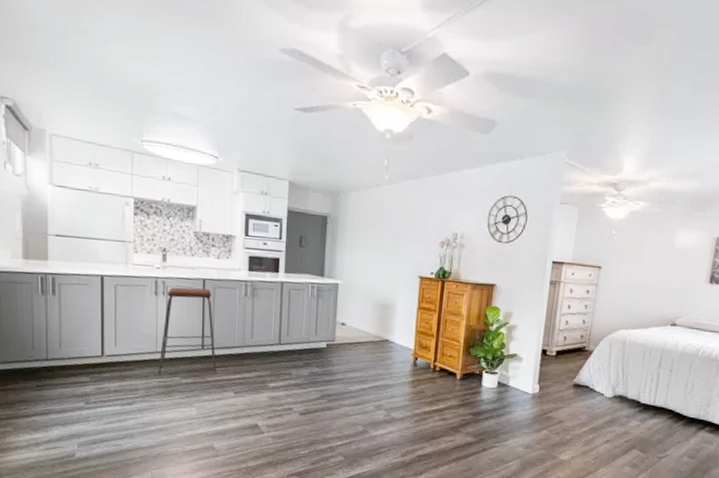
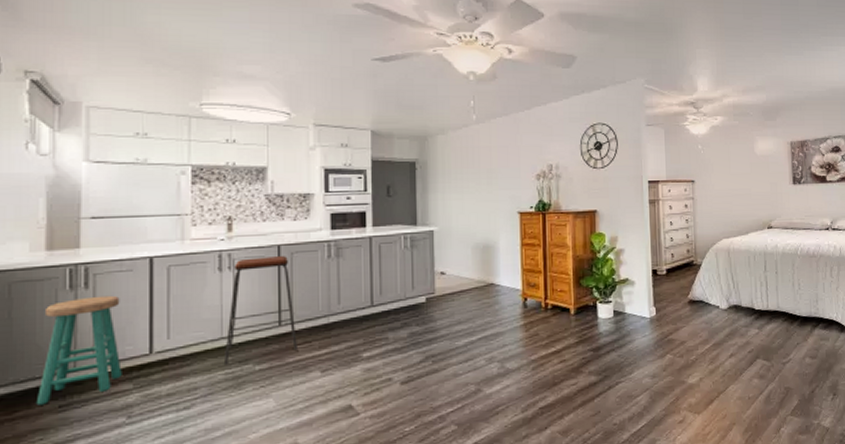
stool: none [20,302,81,383] -> present [35,295,122,405]

